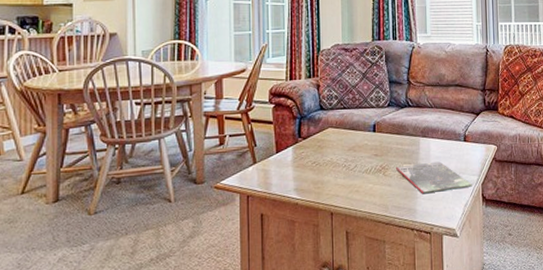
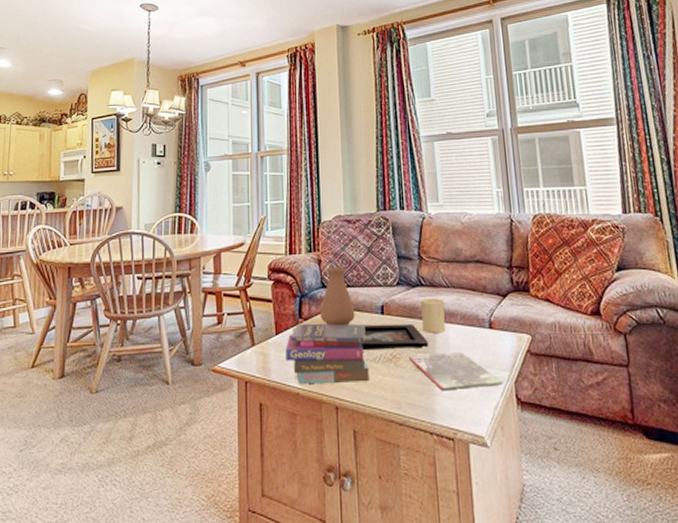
books: none [285,141,361,196] -> present [285,323,369,385]
vase: none [318,91,350,143] -> present [320,267,355,326]
decorative tray: none [354,139,413,164] -> present [360,323,428,351]
candle: none [407,117,429,147] -> present [420,298,446,333]

